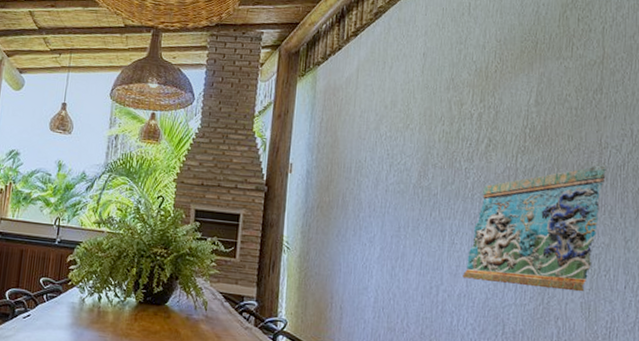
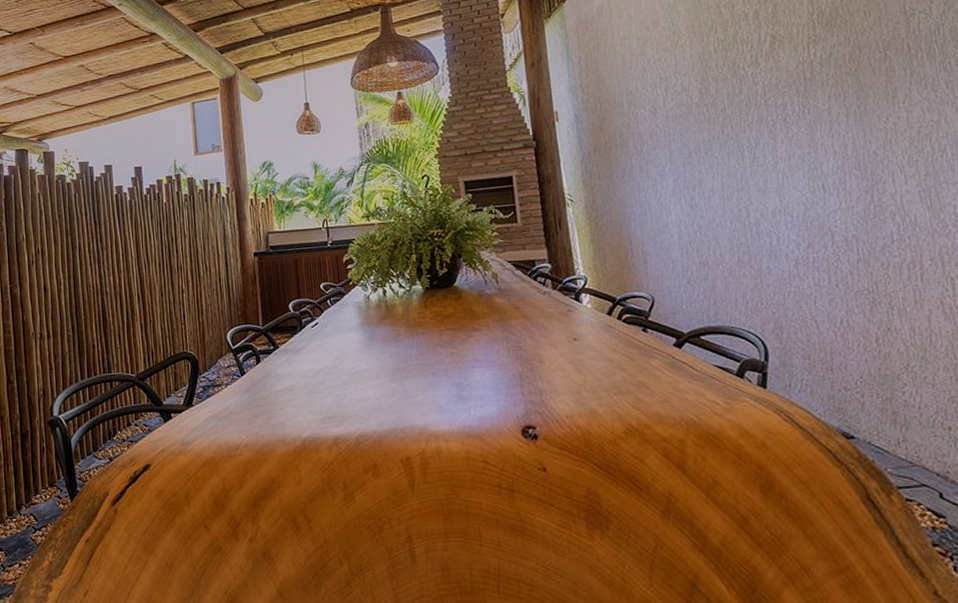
decorative wall panel: present [462,165,606,292] -> none [772,34,924,193]

